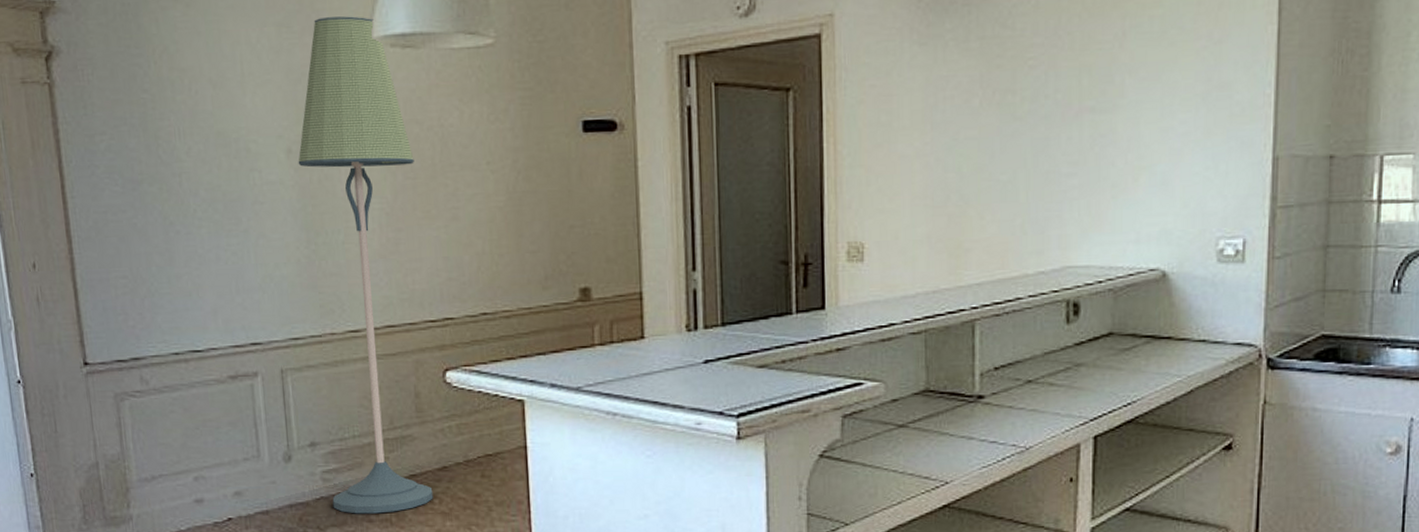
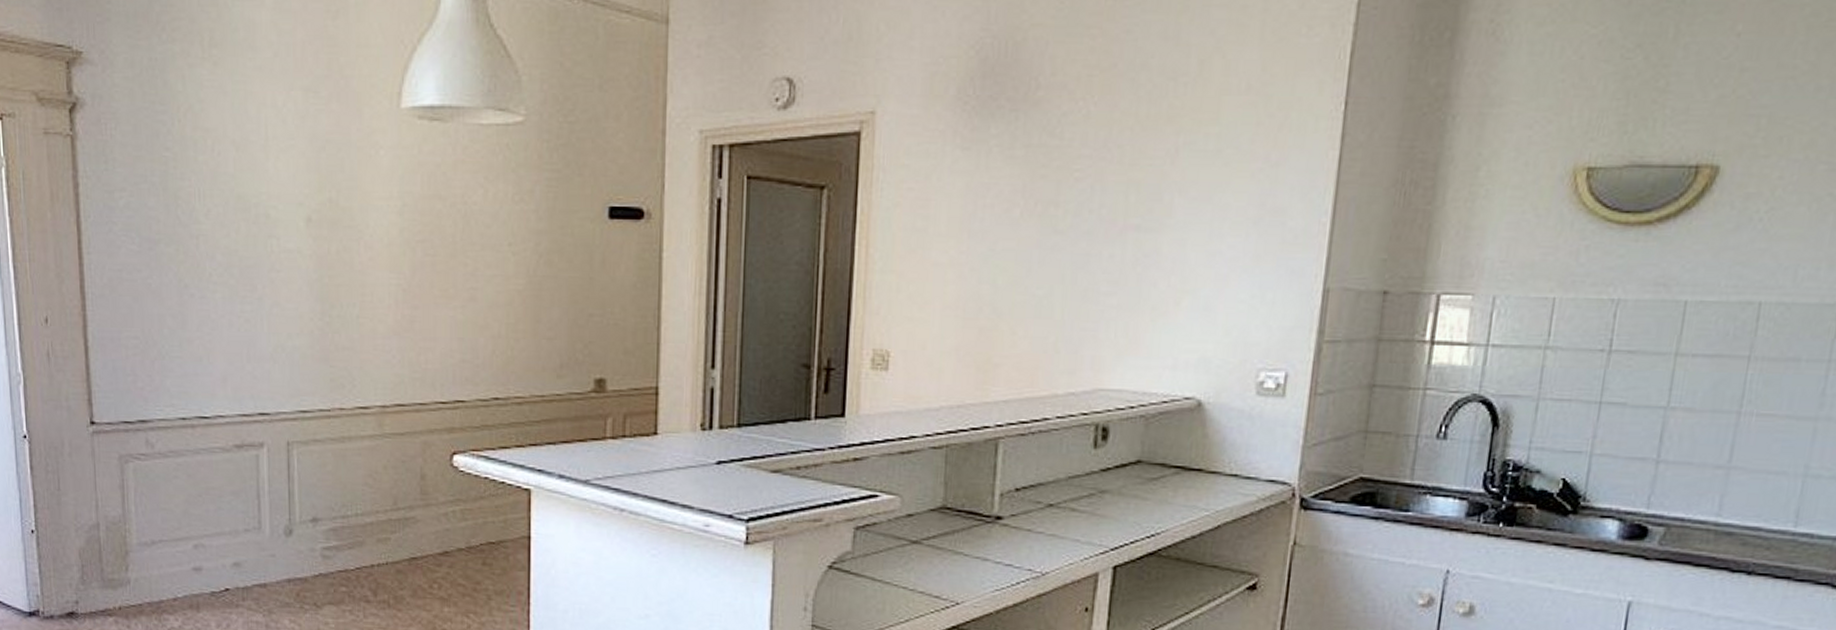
floor lamp: present [298,16,433,514] -> none [317,84,435,595]

